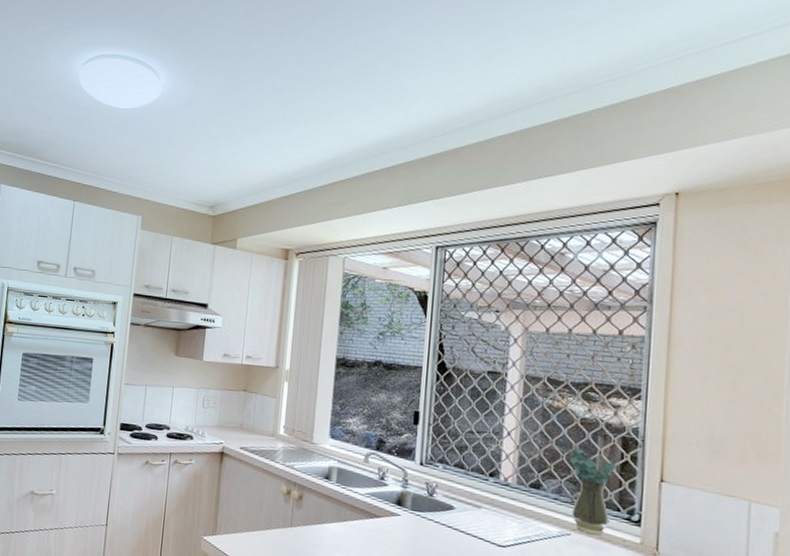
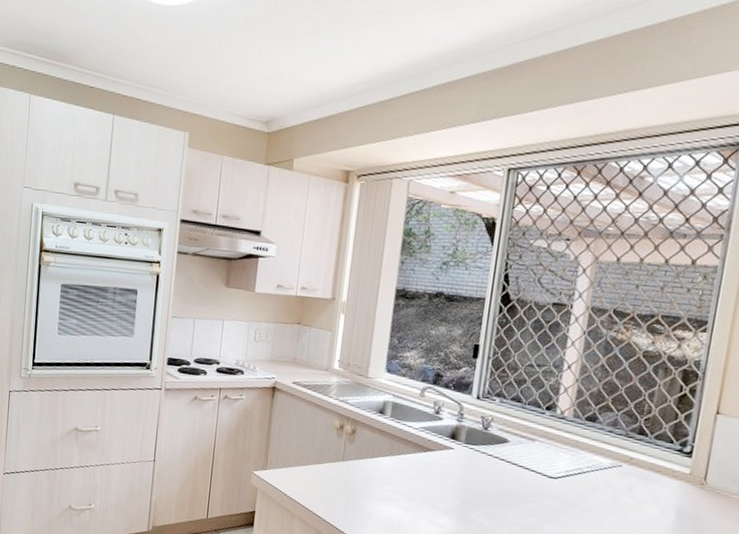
vase: present [567,443,617,535] -> none [624,376,675,467]

